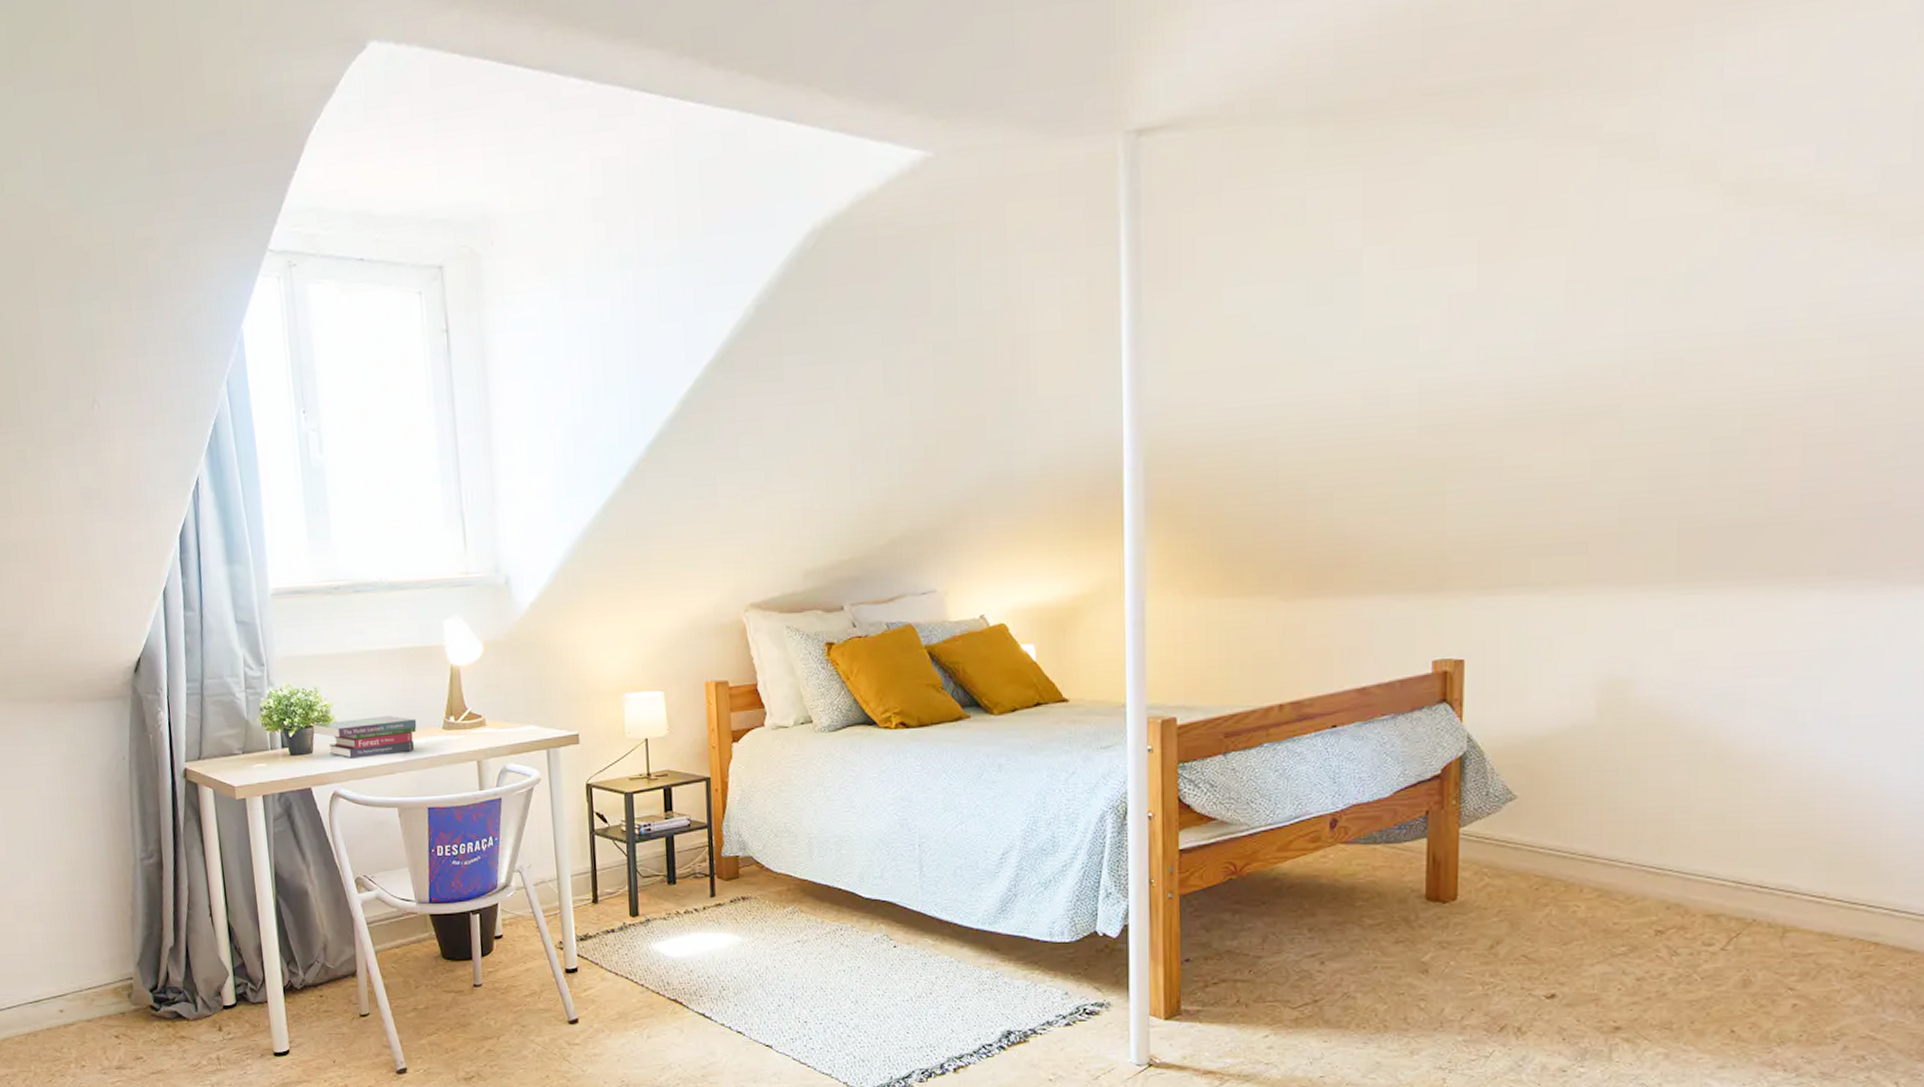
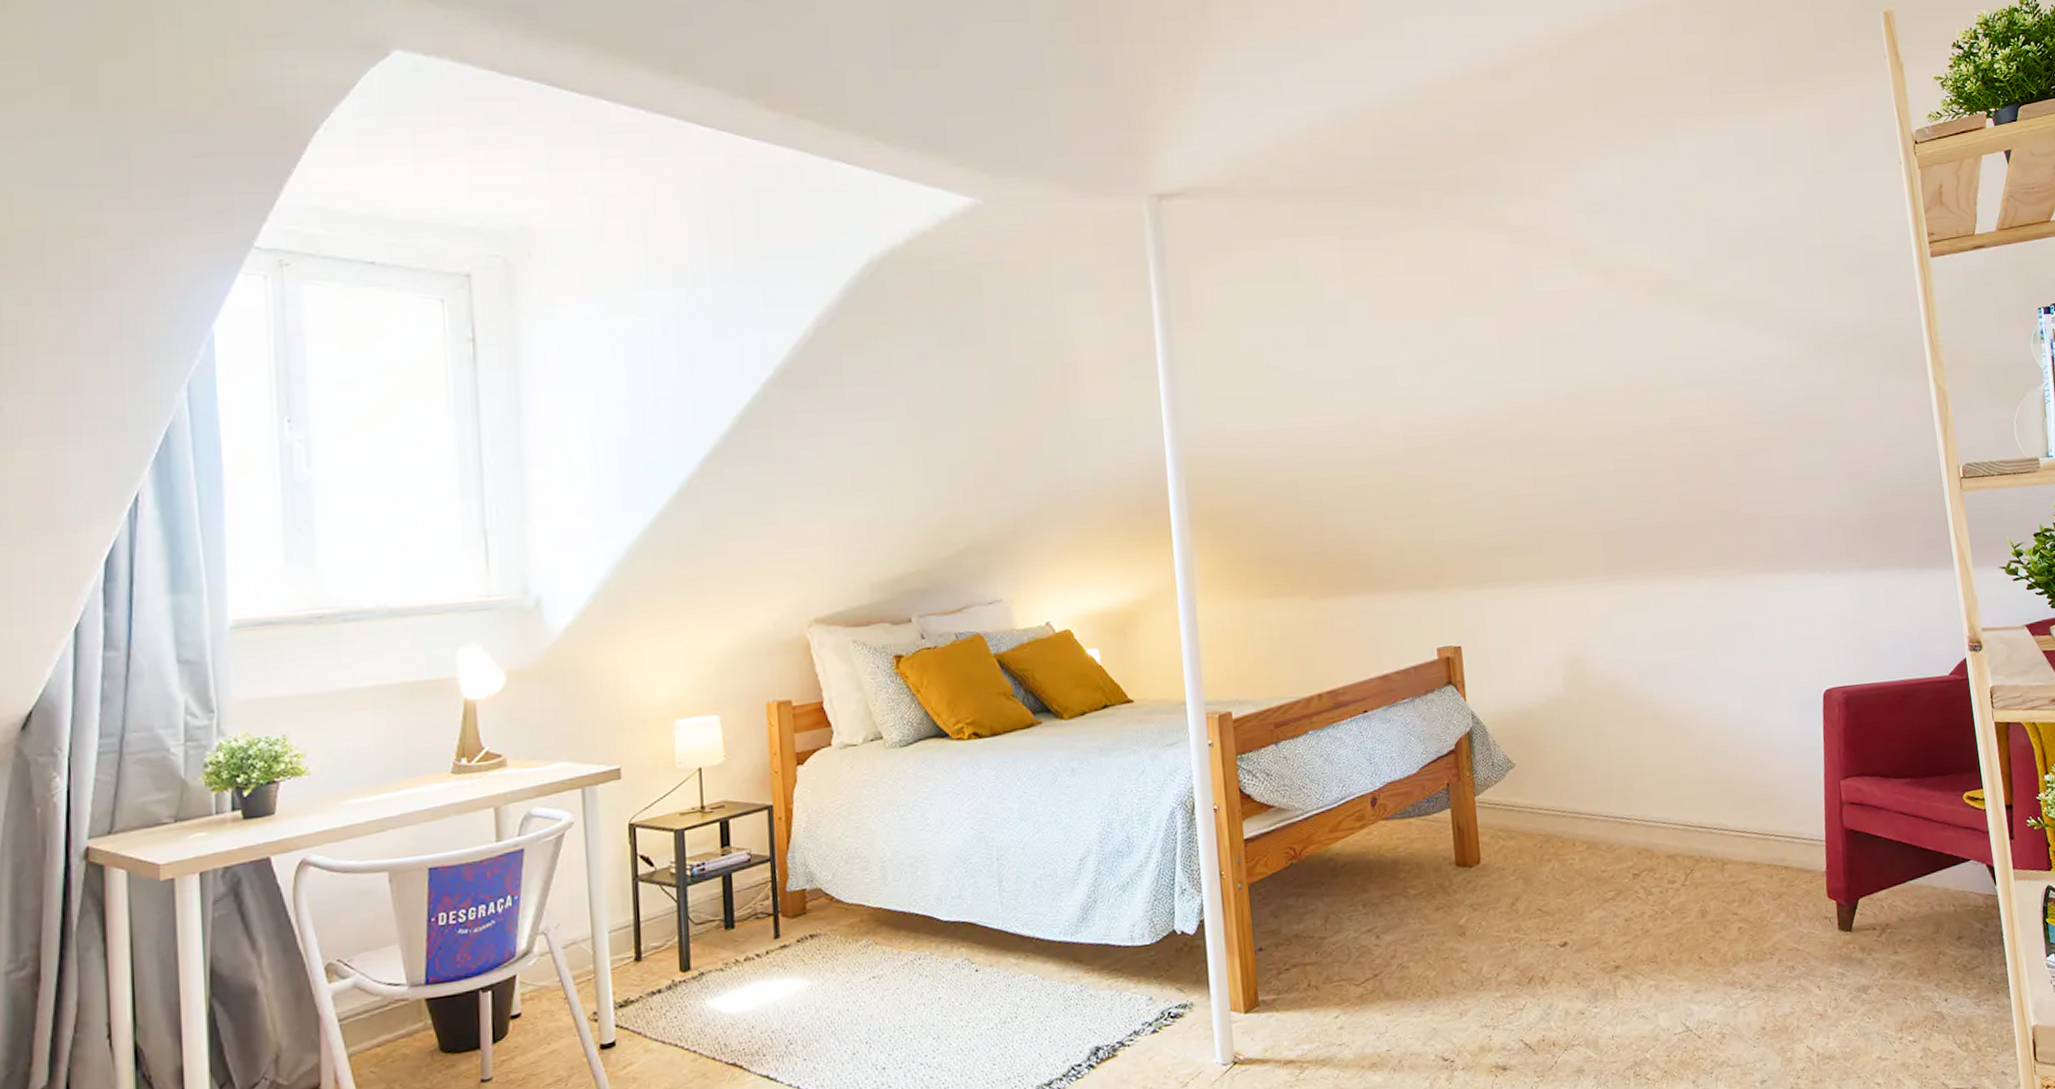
books: present [312,715,417,759] -> none [277,761,418,818]

